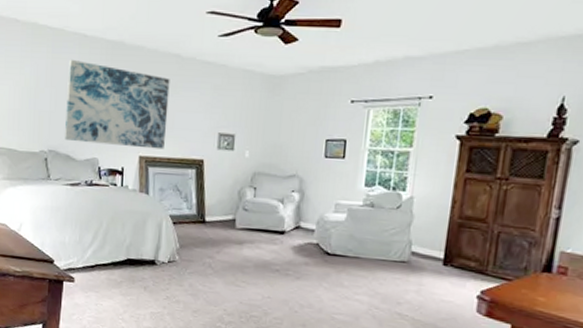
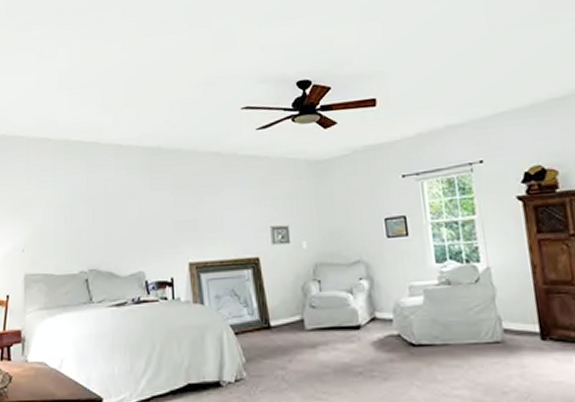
wall art: present [64,59,170,150] -> none [105,170,215,257]

